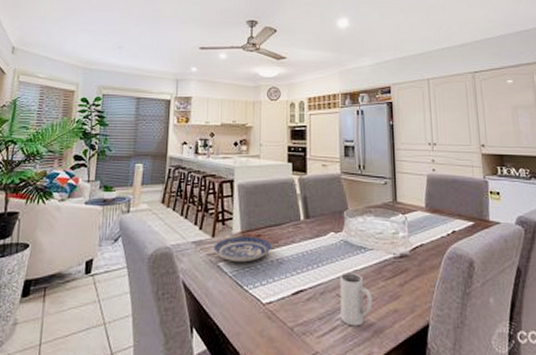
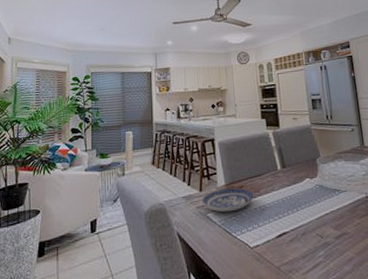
mug: present [340,272,373,326] -> none [318,213,351,262]

